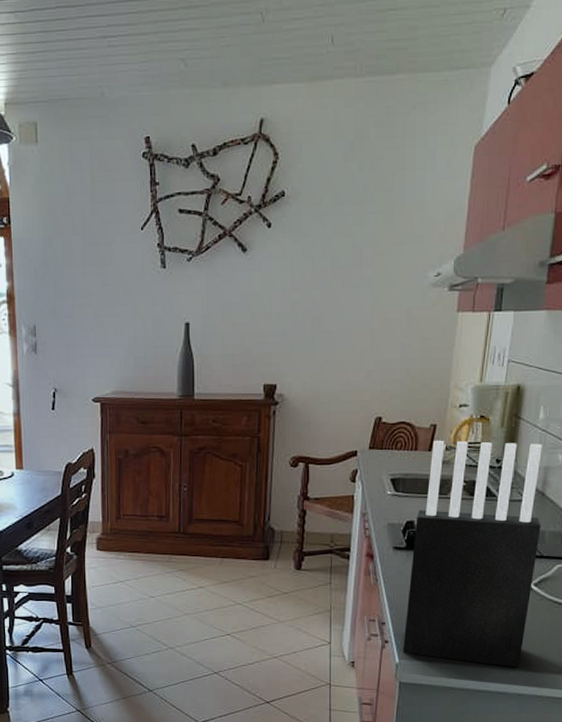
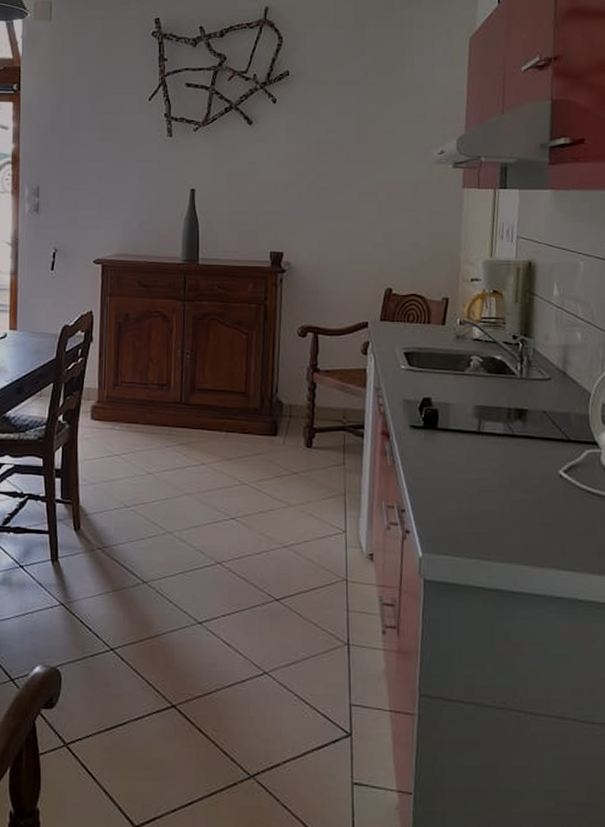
knife block: present [403,440,542,668] -> none [426,313,566,566]

